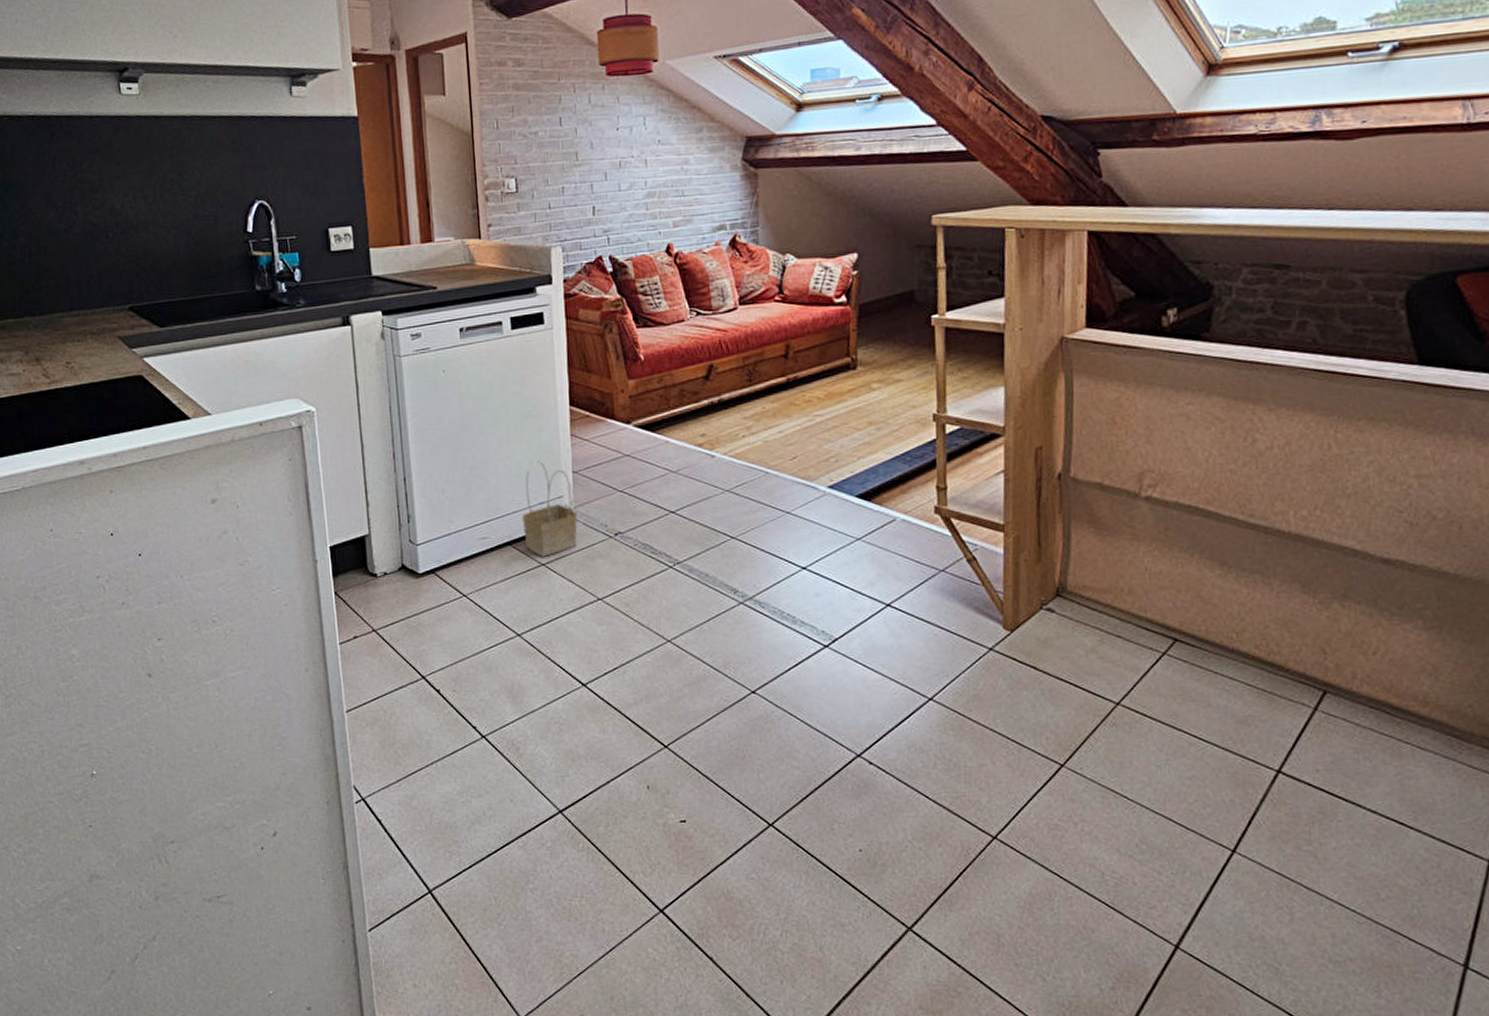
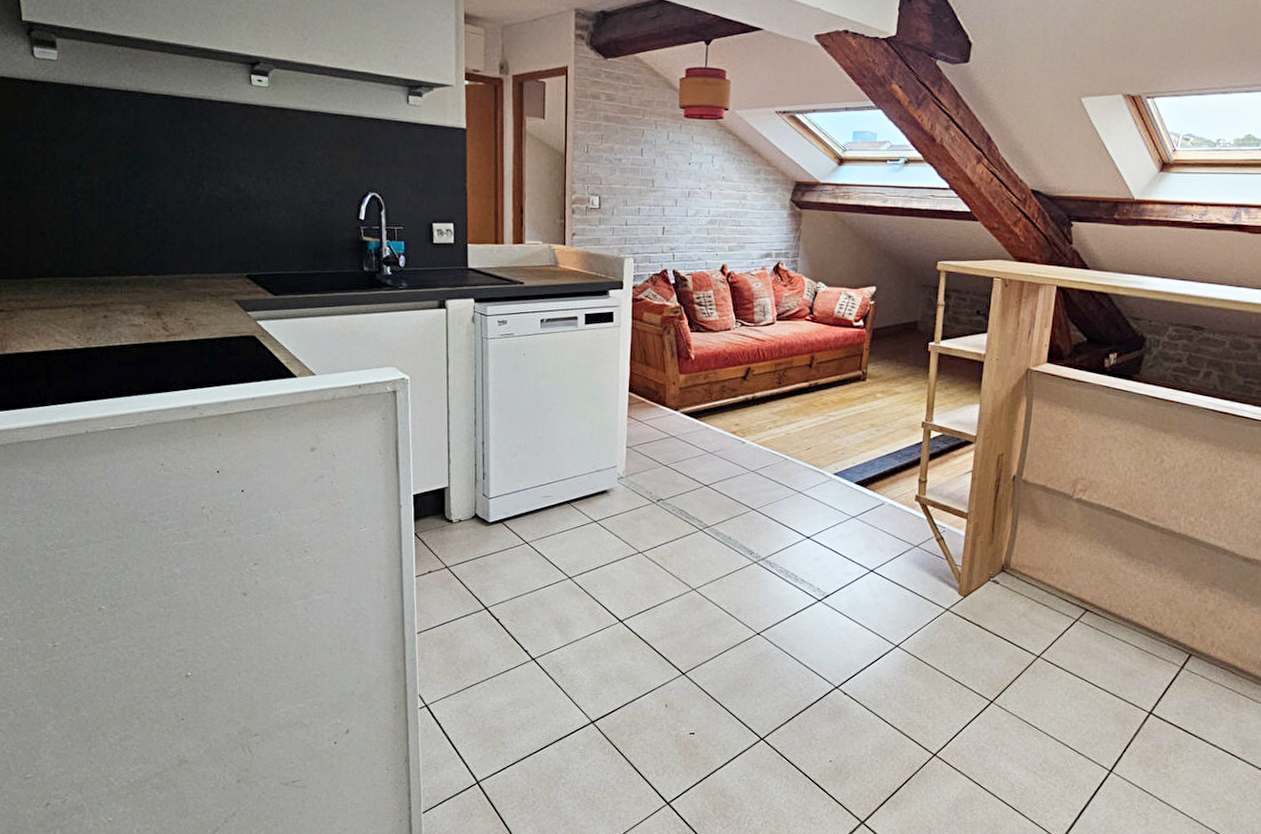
basket: present [522,460,578,557] -> none [580,435,627,515]

